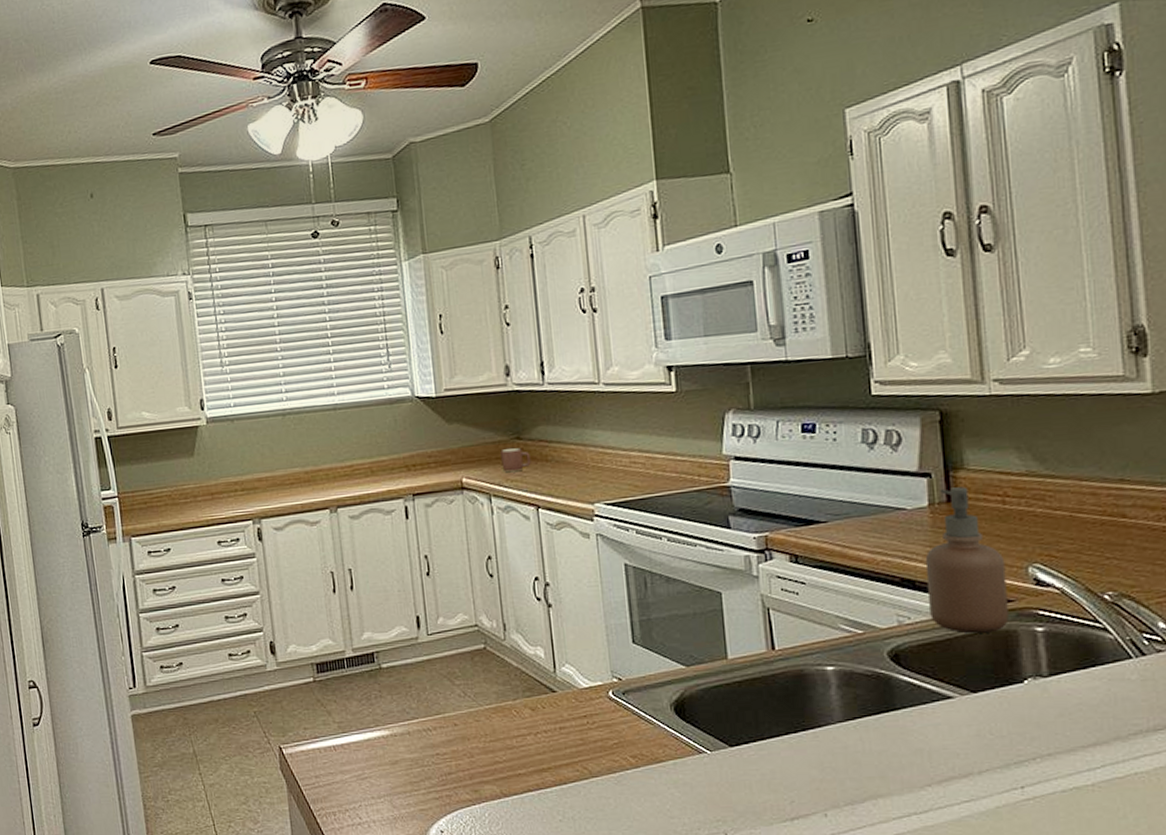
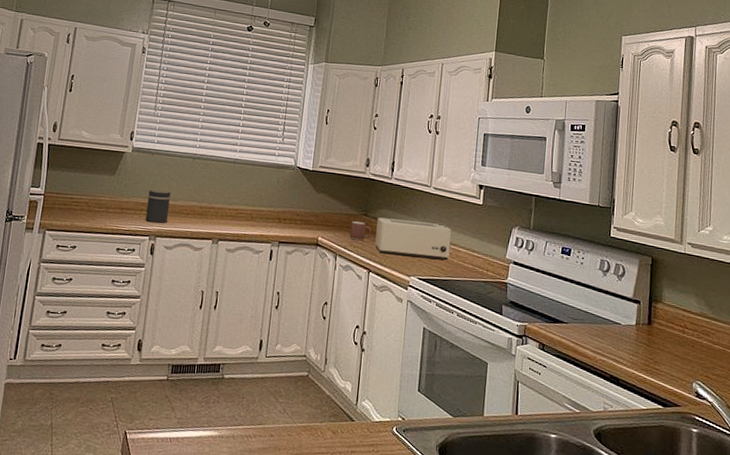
cylinder: none [238,461,269,503] -> present [145,189,170,223]
toaster: none [535,428,643,483] -> present [375,217,452,261]
soap dispenser: present [925,486,1009,634] -> none [626,314,679,427]

